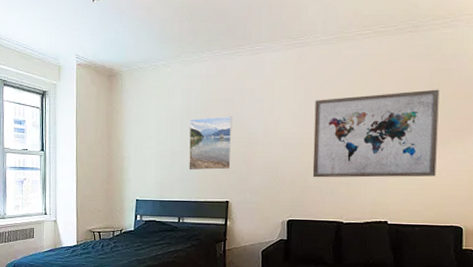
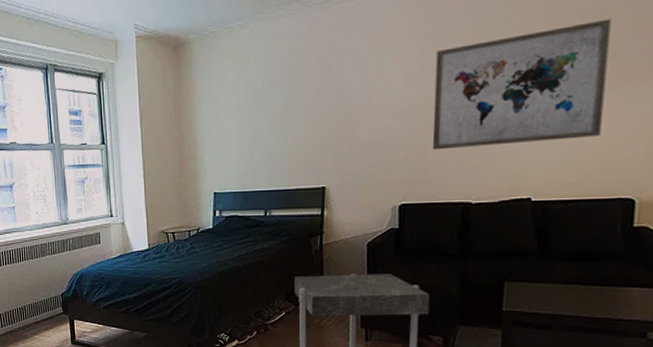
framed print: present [189,116,233,171] -> none [274,82,329,153]

